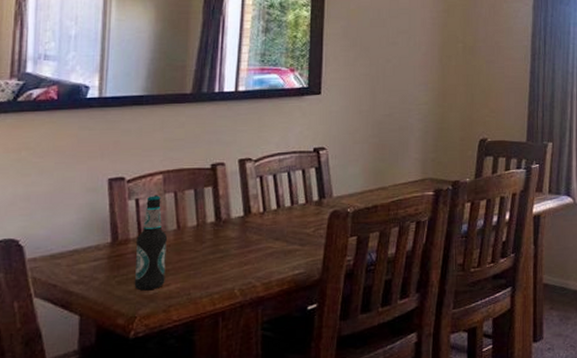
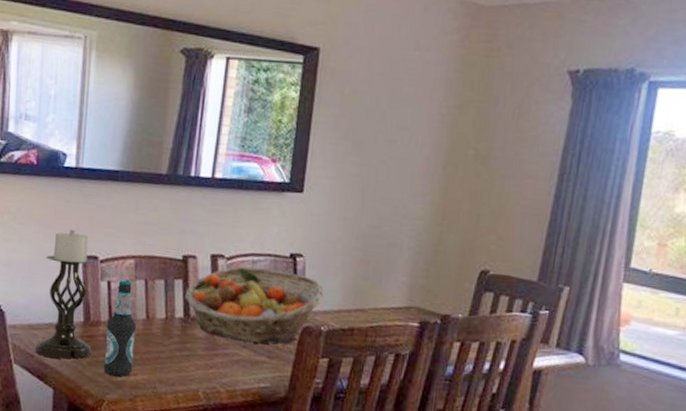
candle holder: none [58,155,121,284] -> present [35,229,94,359]
fruit basket: none [215,165,348,234] -> present [185,266,325,343]

